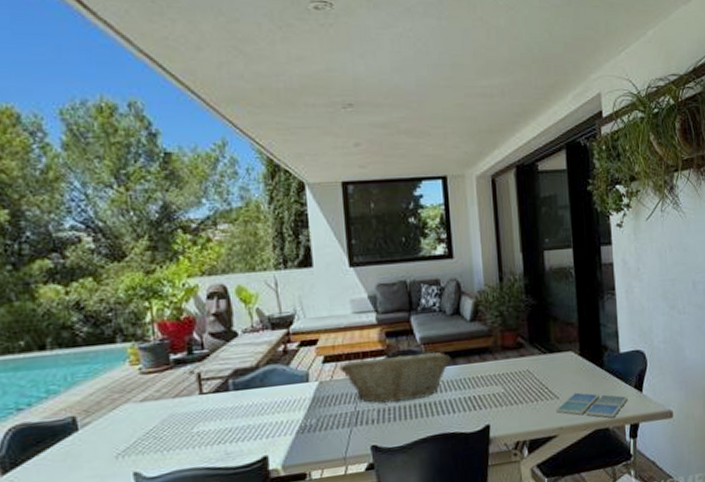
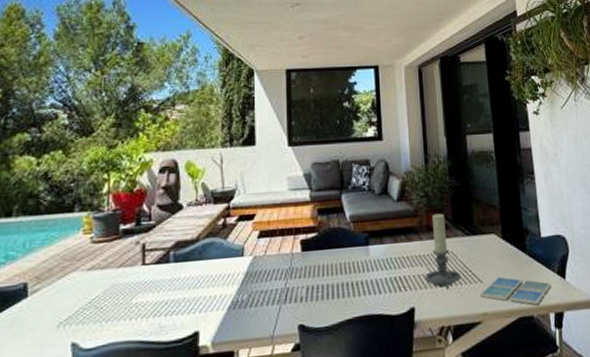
fruit basket: present [339,352,452,403] -> none [273,230,379,281]
candle holder: none [500,332,537,405] -> present [425,213,461,288]

